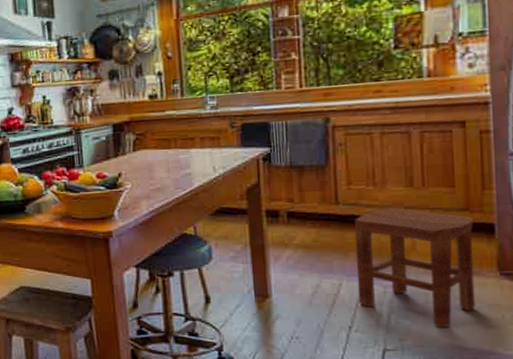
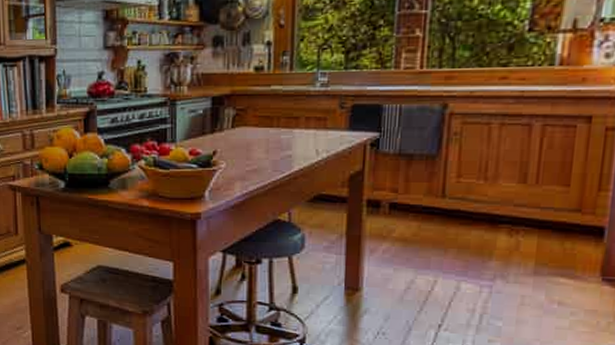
stool: present [354,208,476,327] -> none [451,205,584,331]

